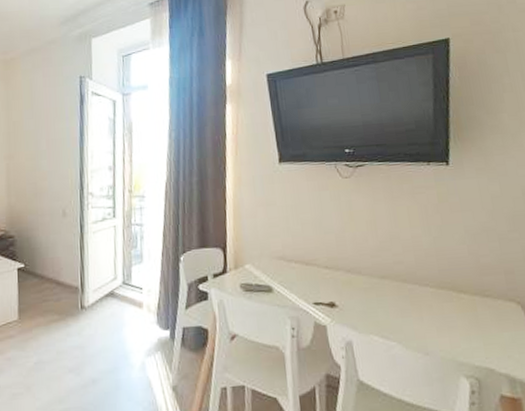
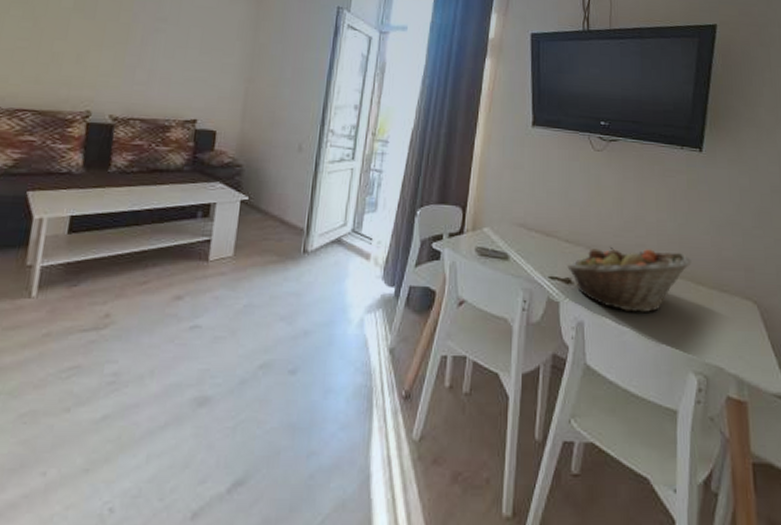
fruit basket: none [329,264,451,327] -> present [567,246,691,313]

